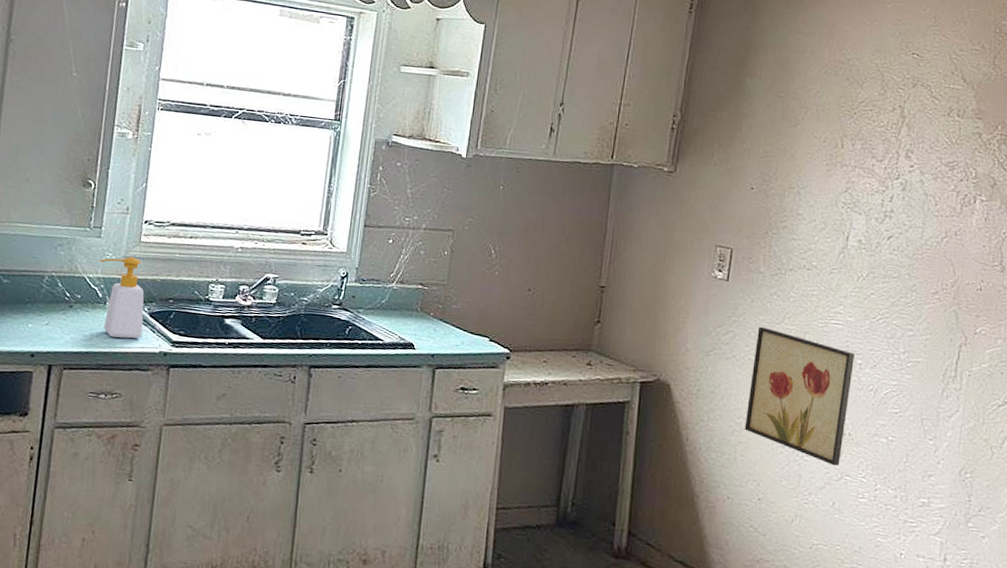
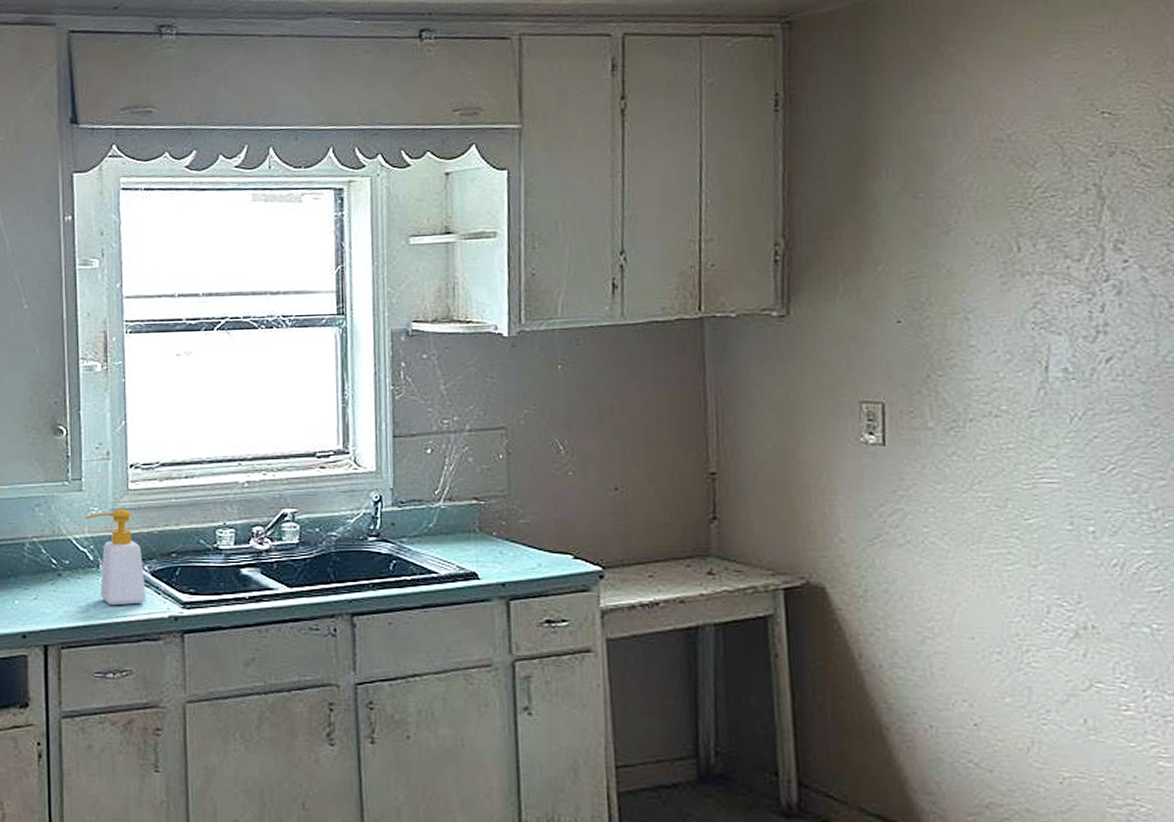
wall art: present [744,326,855,466] -> none [936,498,1086,671]

